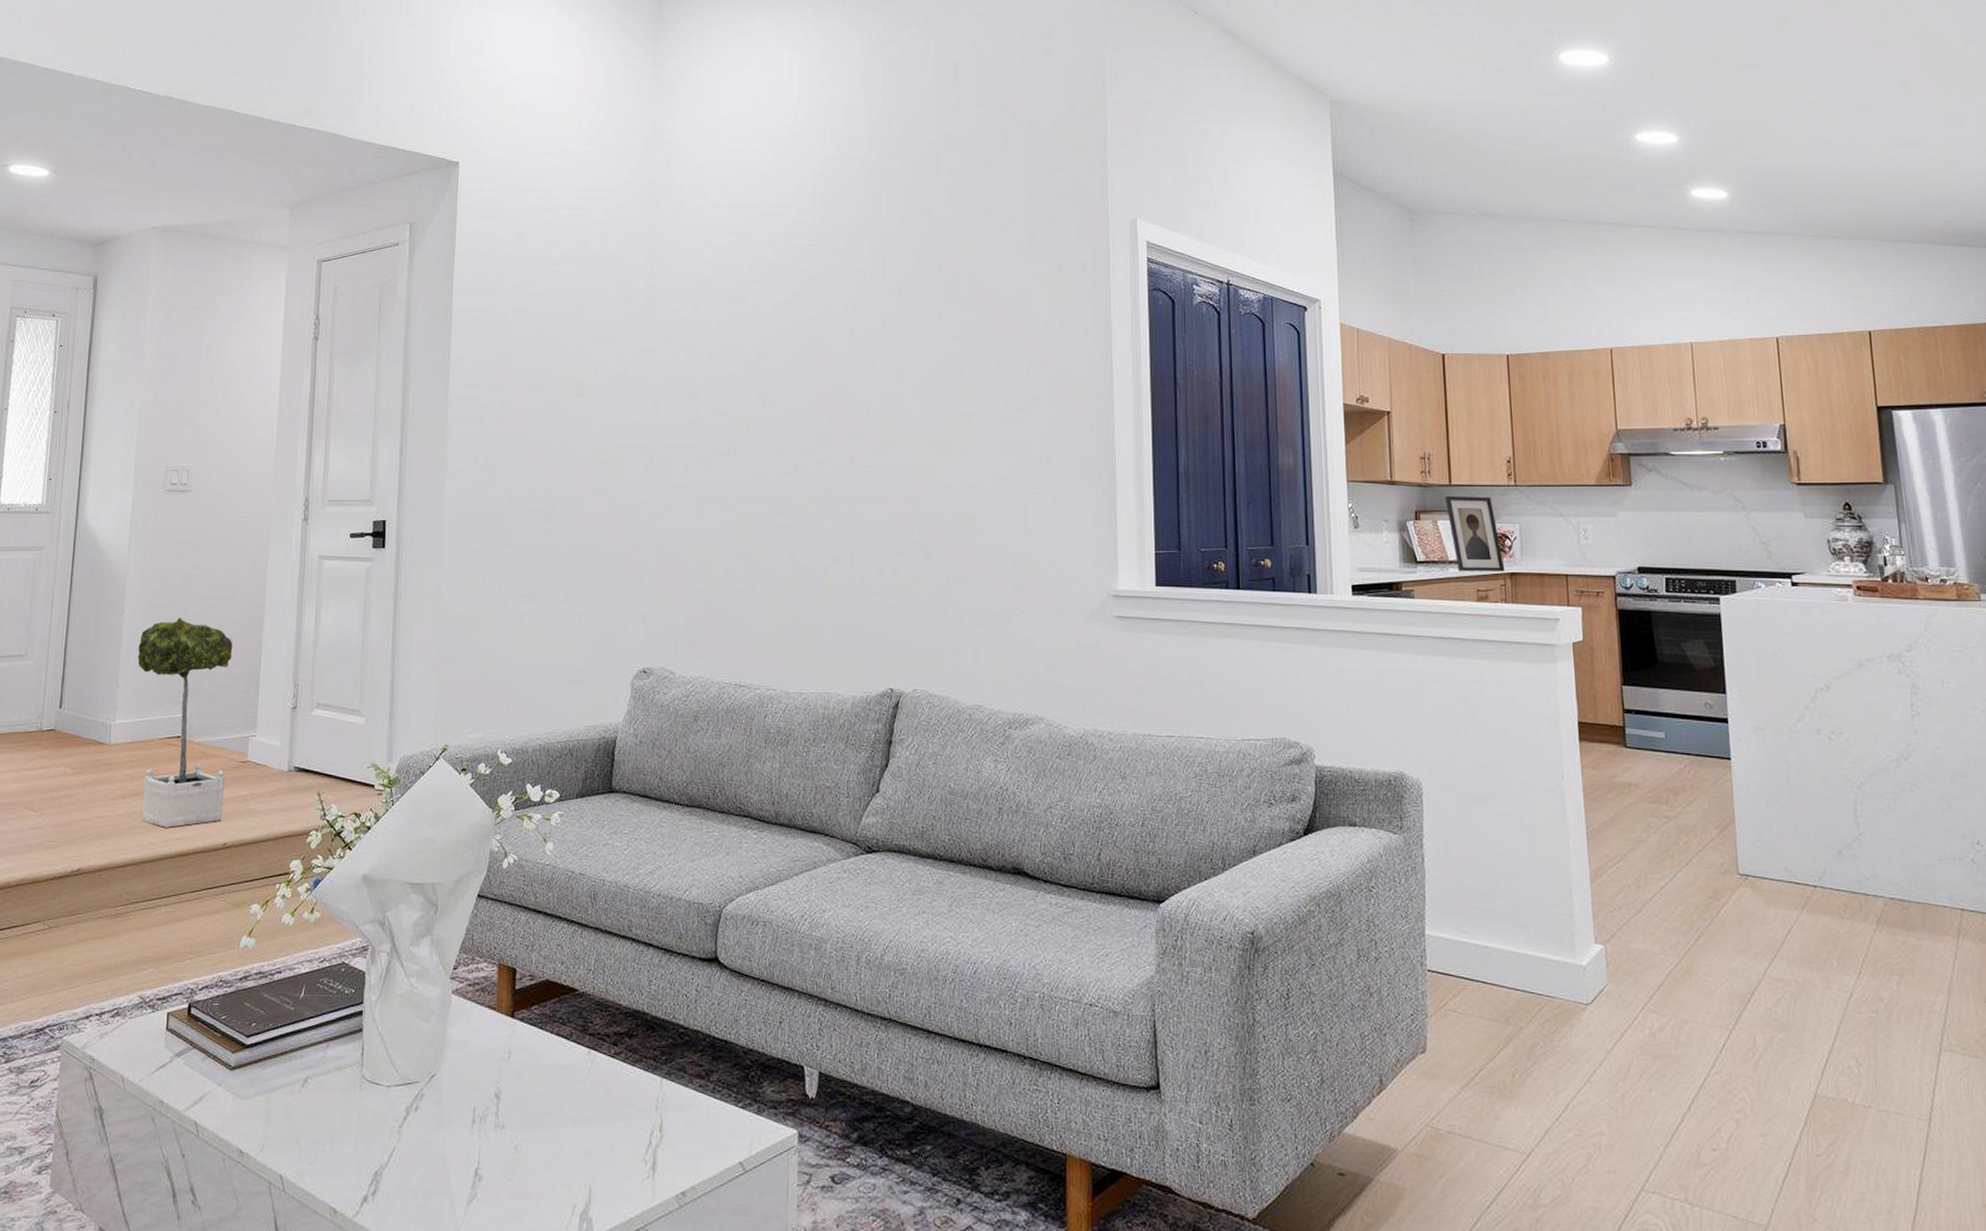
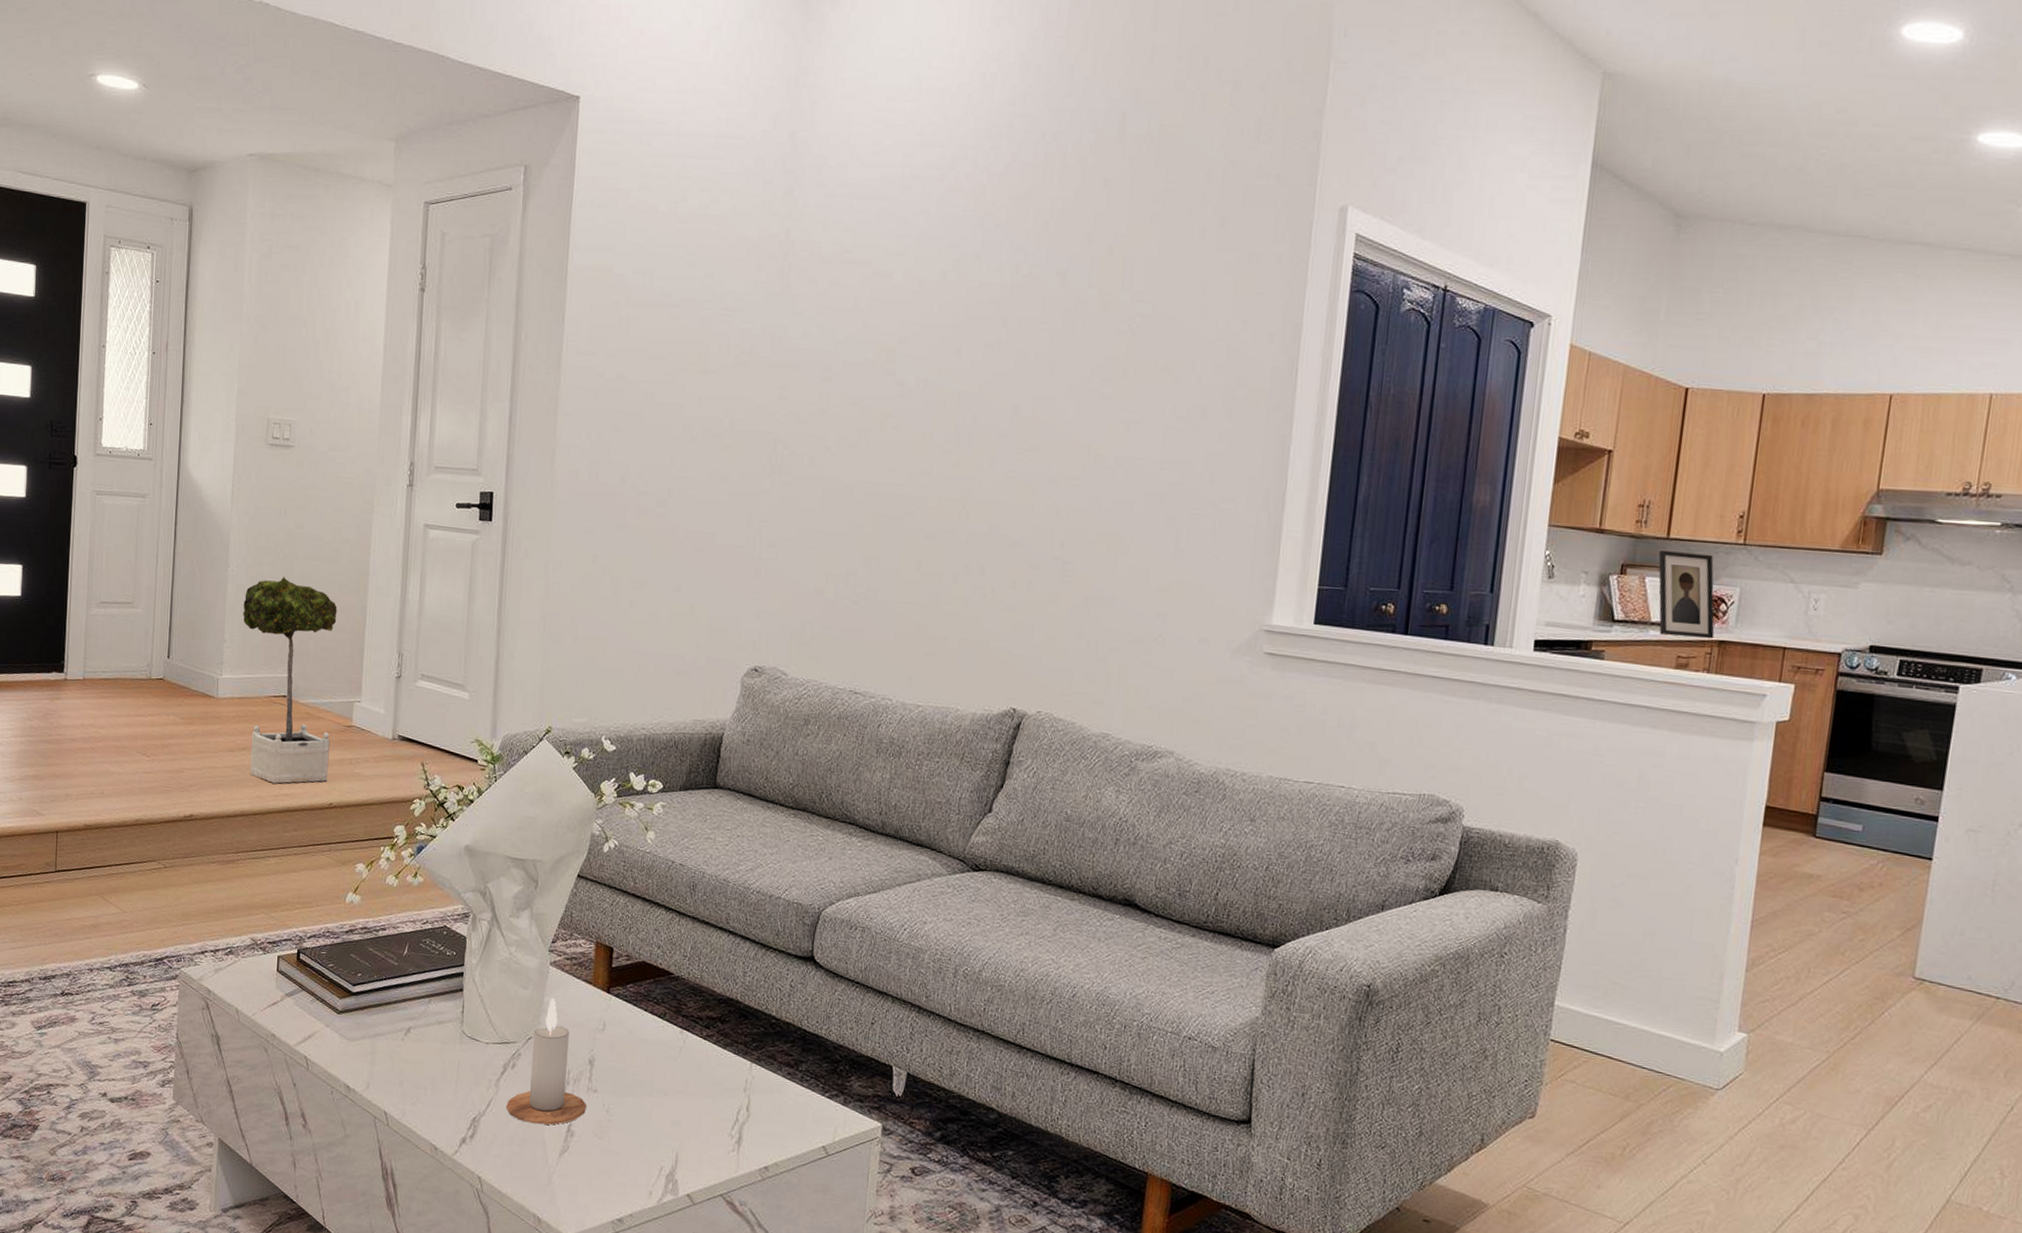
candle: none [410,1028,495,1172] -> present [506,997,587,1125]

